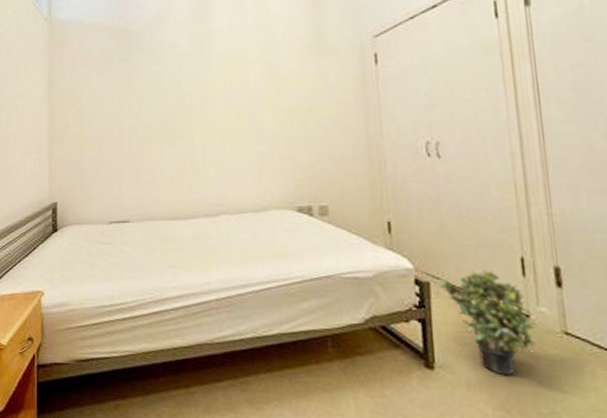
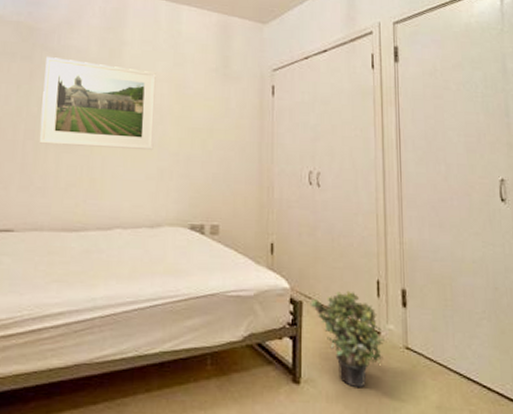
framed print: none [141,55,252,139] -> present [39,57,156,150]

